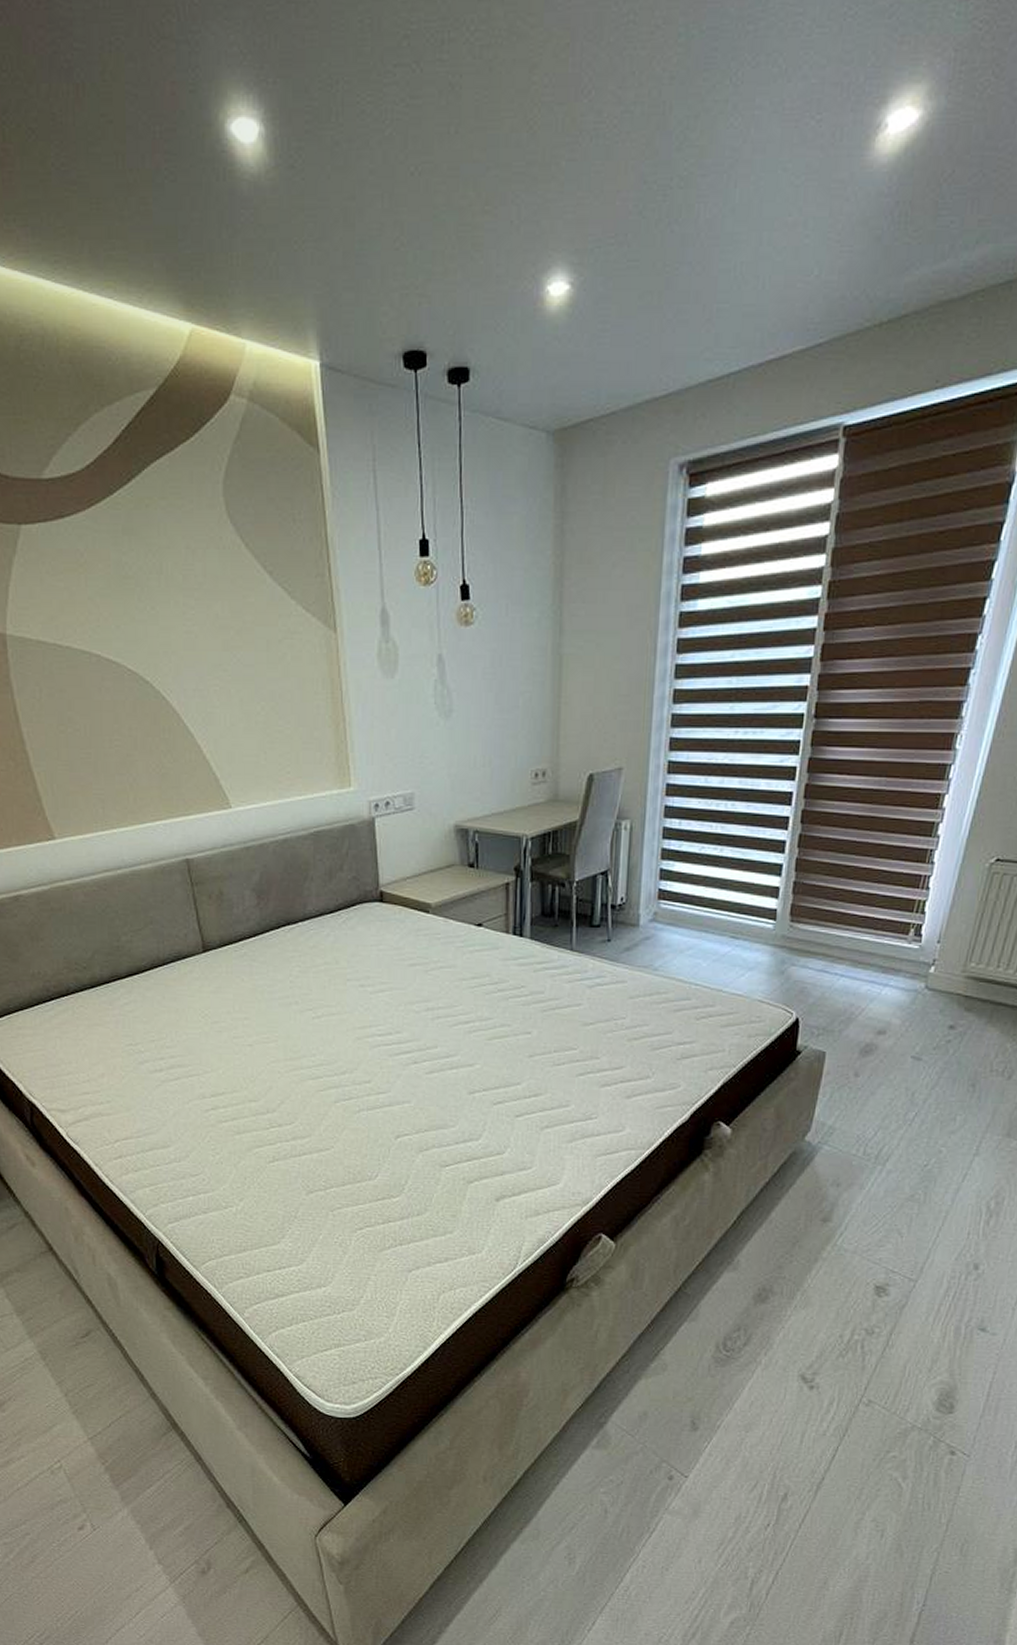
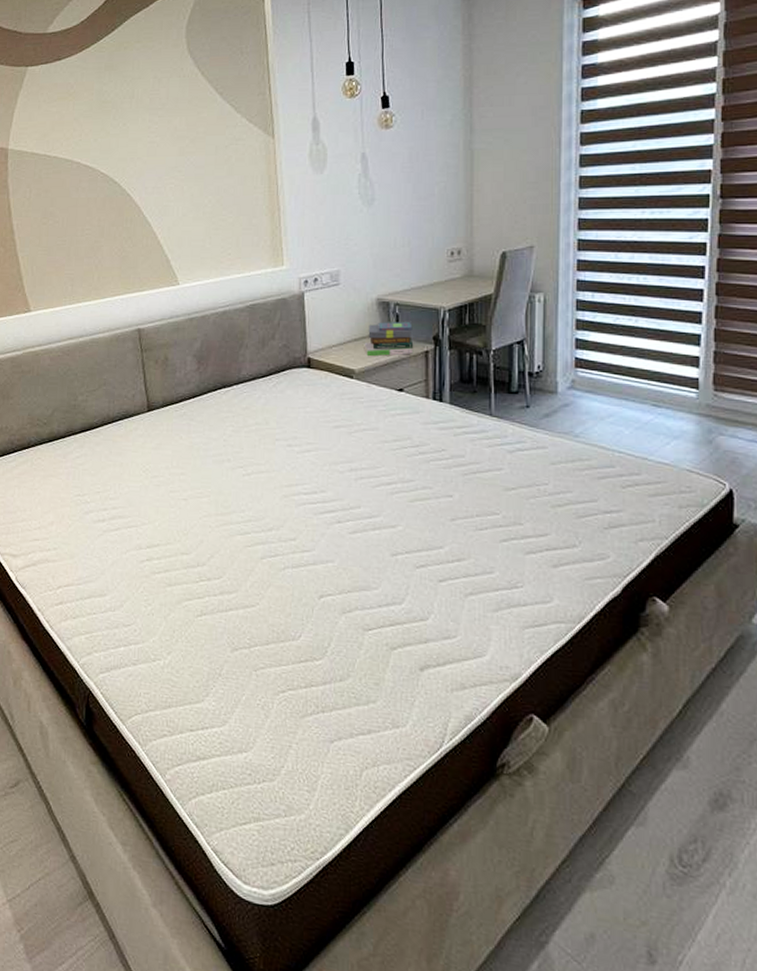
books: none [440,851,494,890] -> present [364,322,414,357]

